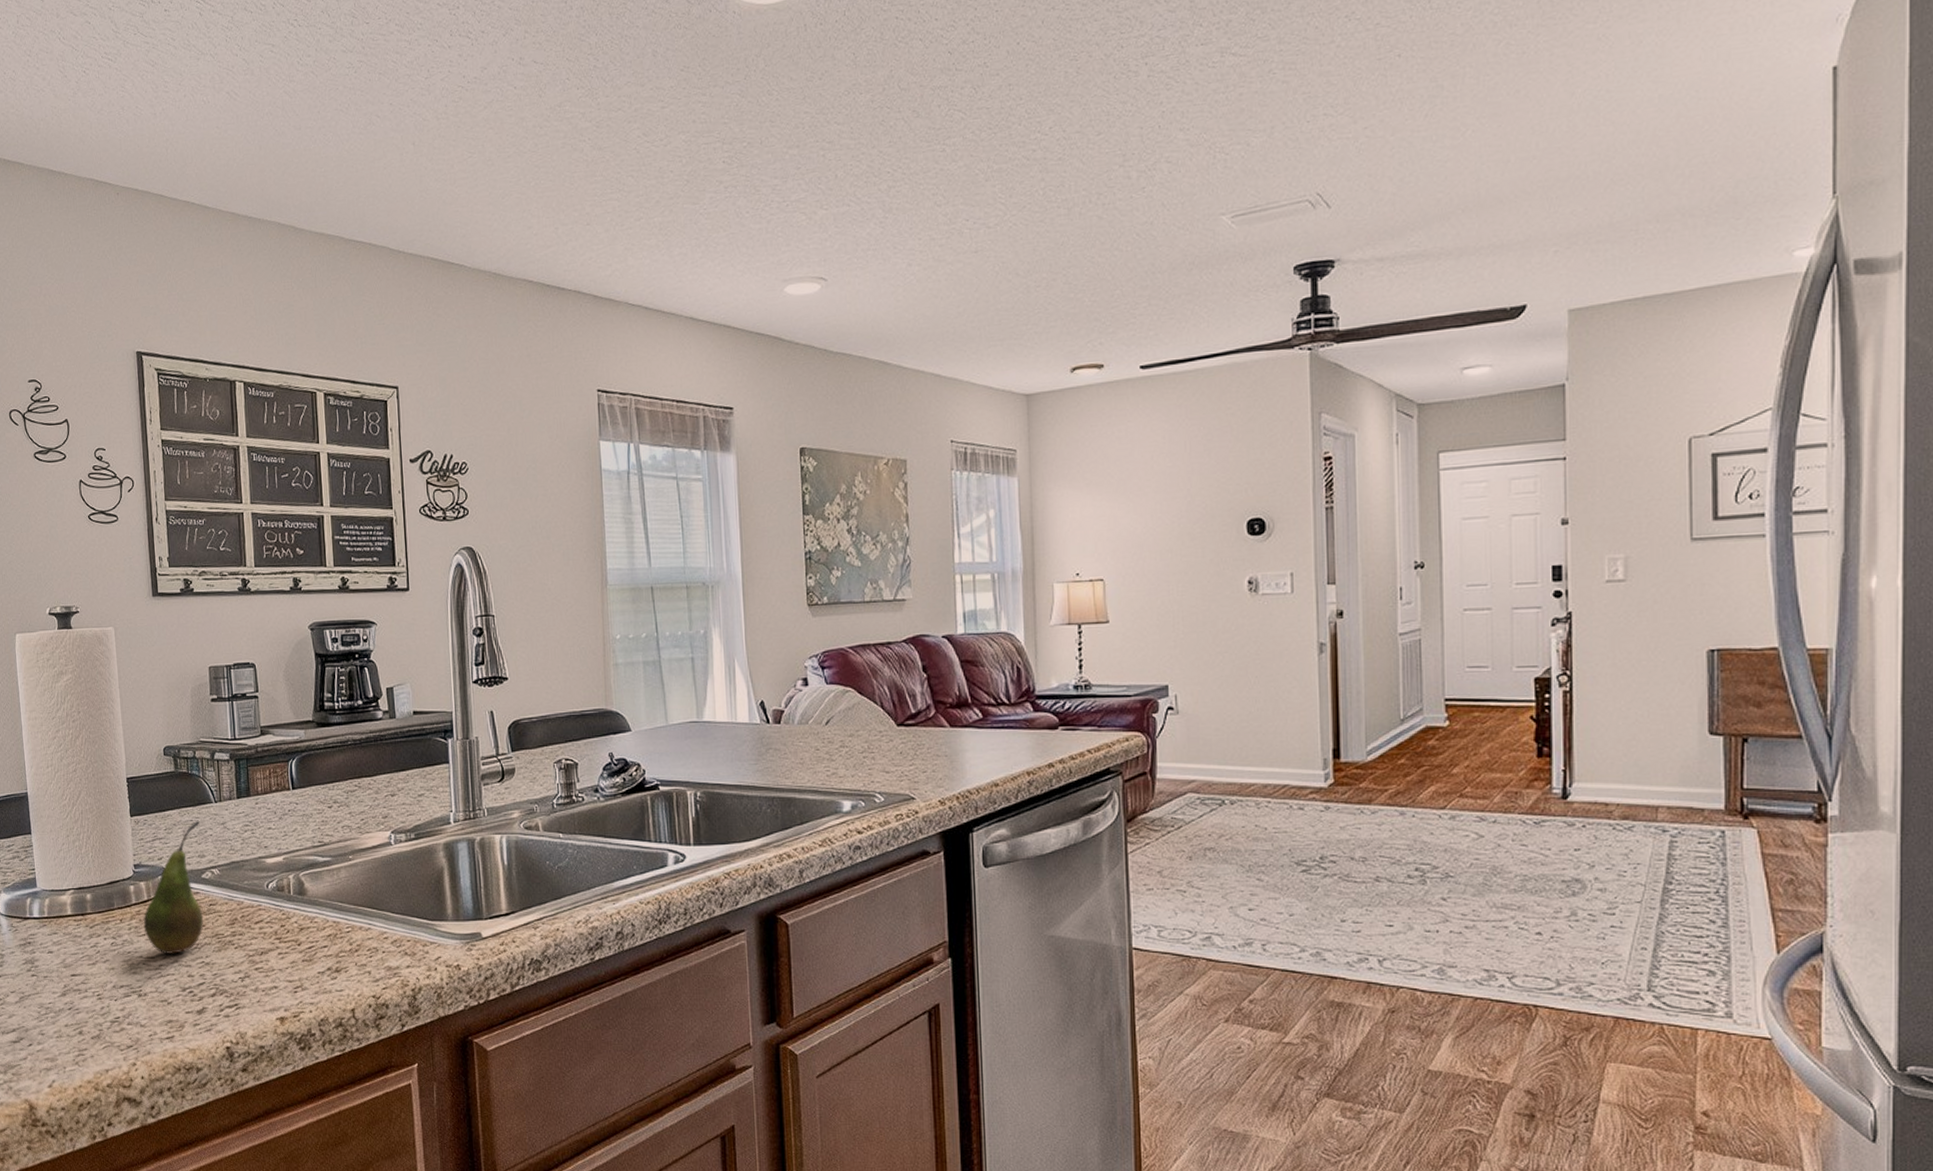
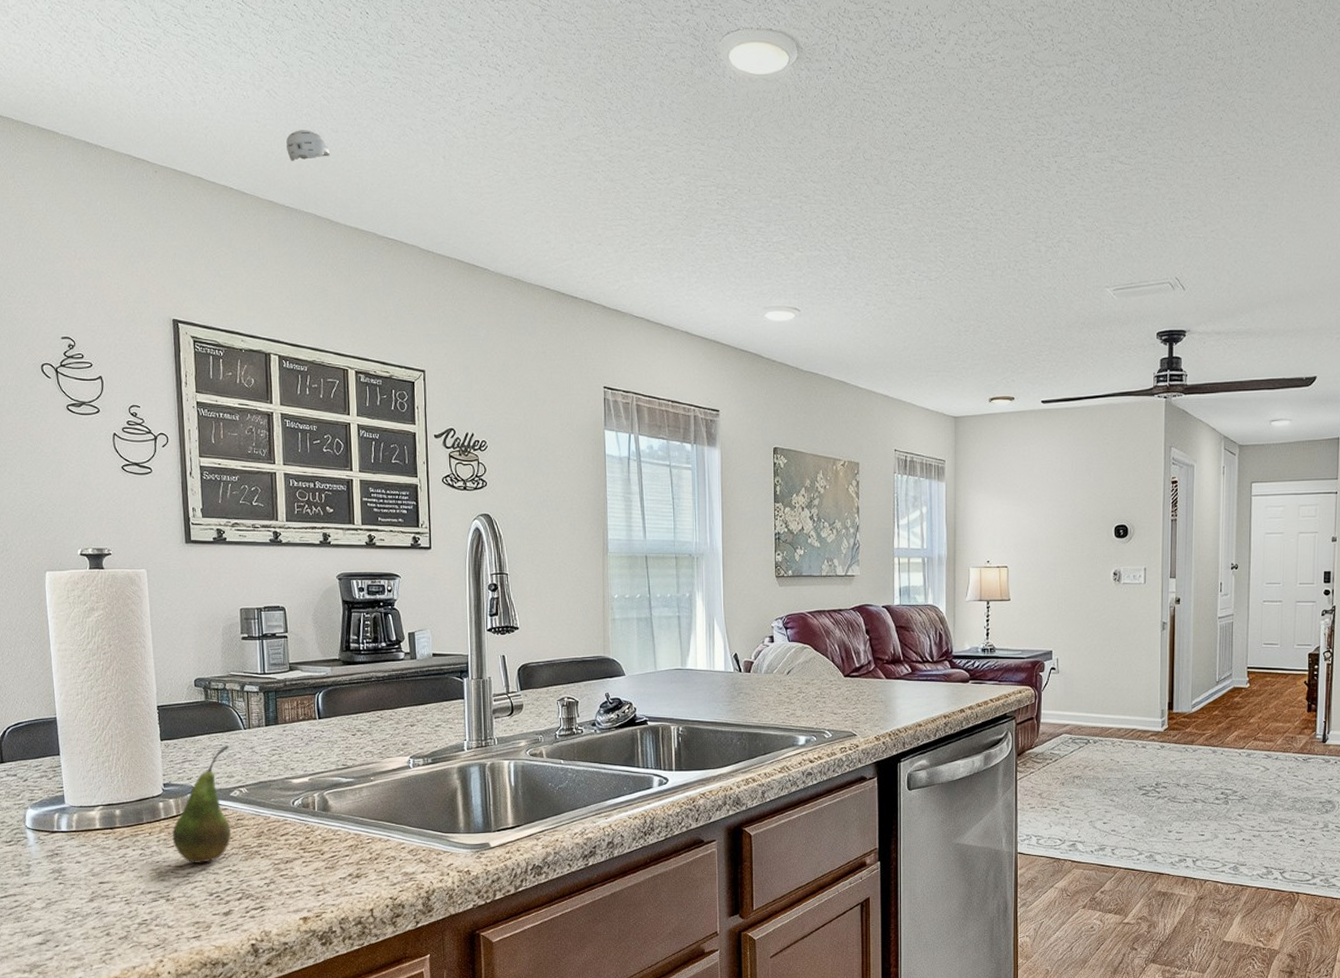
smoke detector: none [248,130,293,168] -> present [286,130,330,162]

